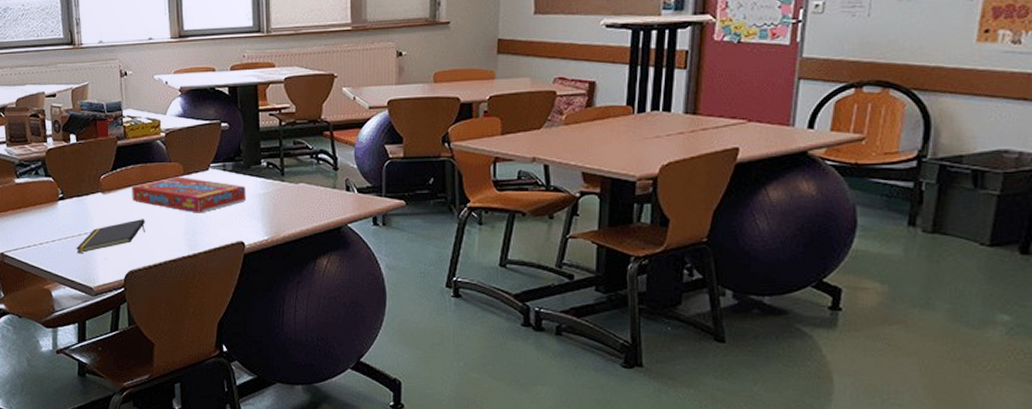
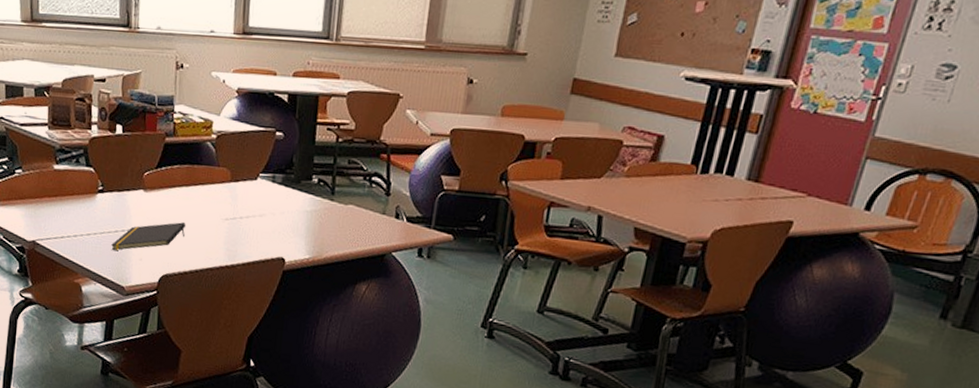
snack box: present [132,177,247,213] -> none [174,182,294,224]

